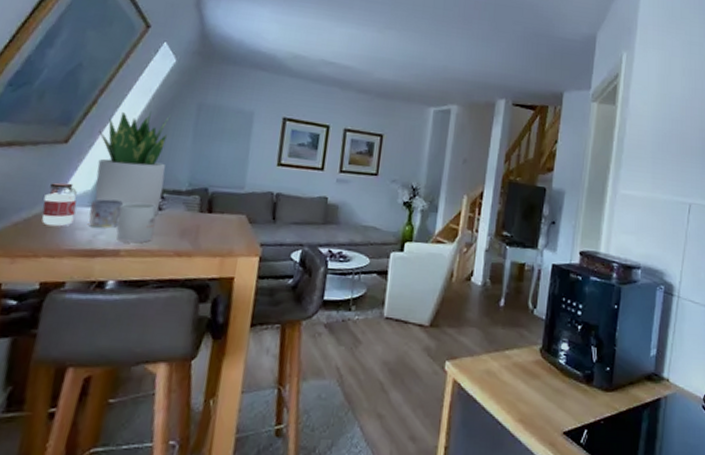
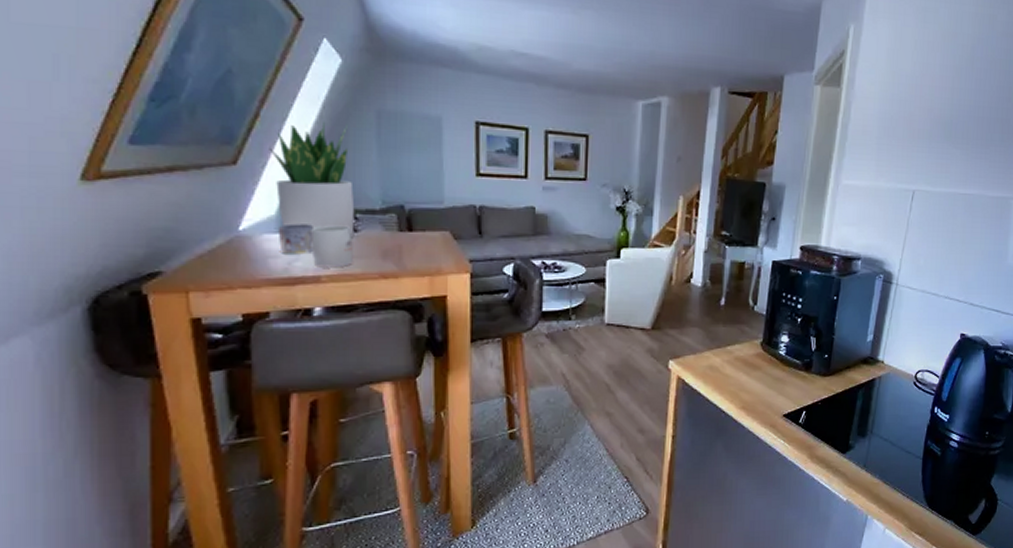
jar: present [41,182,78,227] -> none [225,208,263,256]

